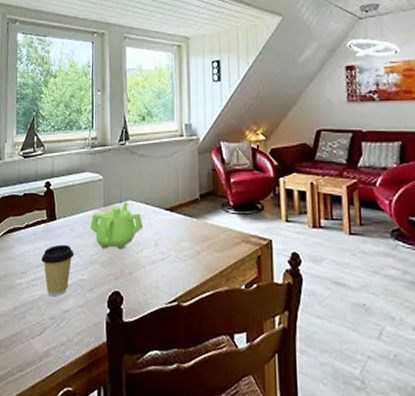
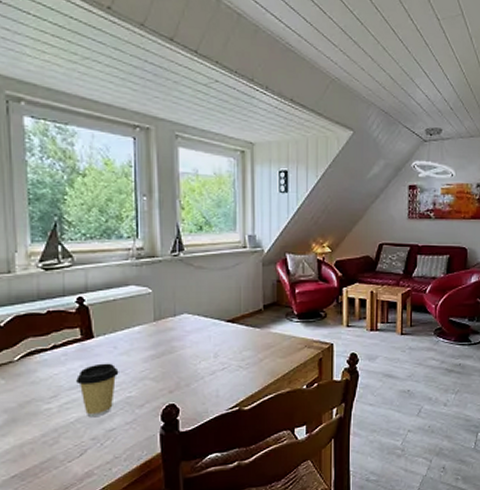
teapot: present [90,201,143,249] -> none [138,315,200,364]

